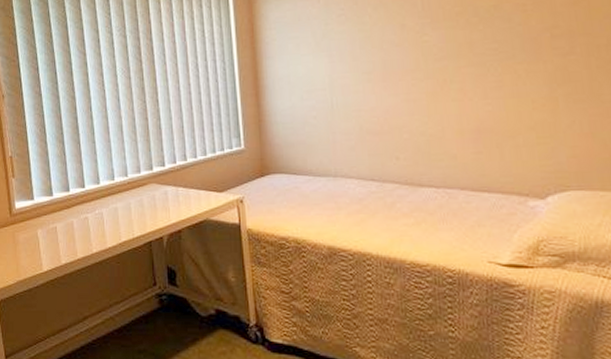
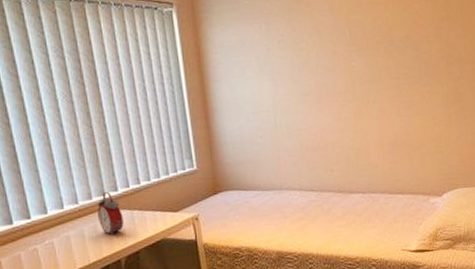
alarm clock: none [145,167,168,210] -> present [97,192,124,235]

